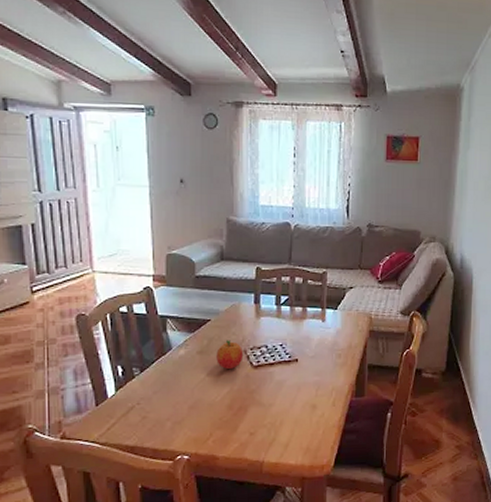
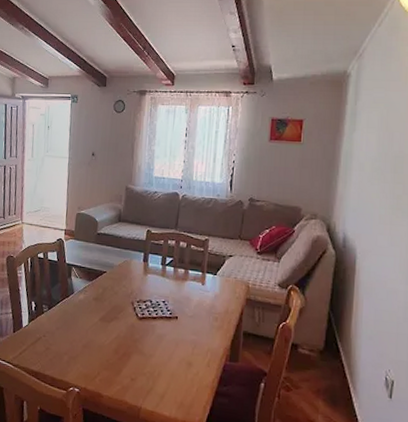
fruit: present [216,340,244,370] -> none [108,291,131,318]

